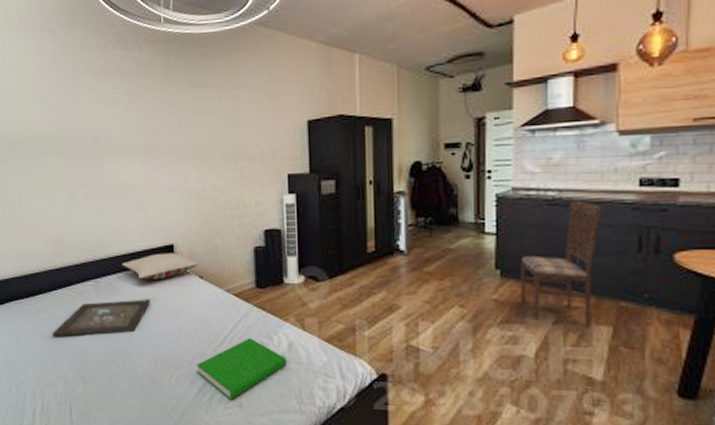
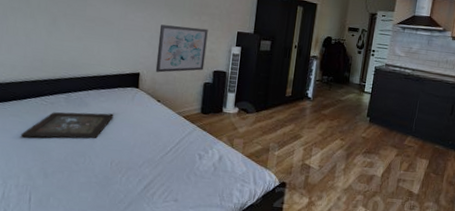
pillow: present [122,253,198,280] -> none [93,78,158,100]
wall art: none [189,176,251,241] -> present [155,24,208,73]
book: present [196,338,286,399] -> none [145,150,216,195]
dining chair: present [520,200,602,327] -> none [379,77,435,160]

